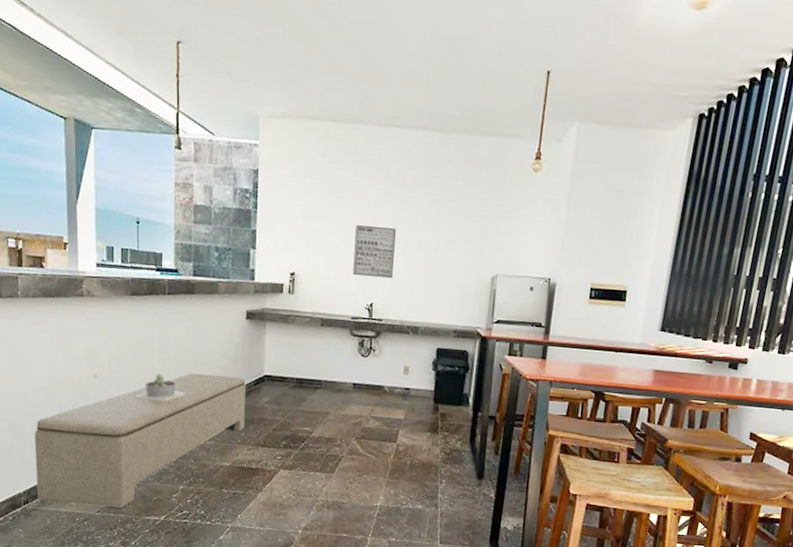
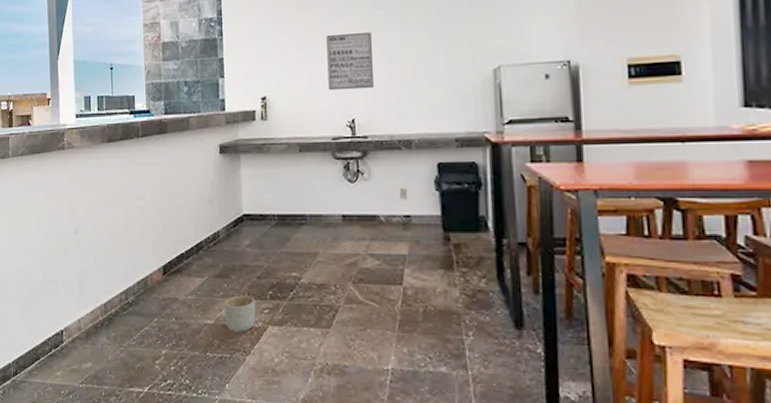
bench: present [34,373,246,508] -> none [22,218,226,378]
succulent planter: present [135,373,185,401] -> none [114,222,163,252]
planter: none [241,443,270,474] -> present [224,295,256,333]

